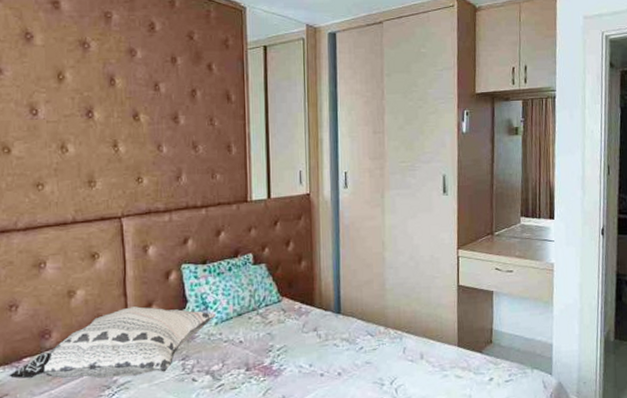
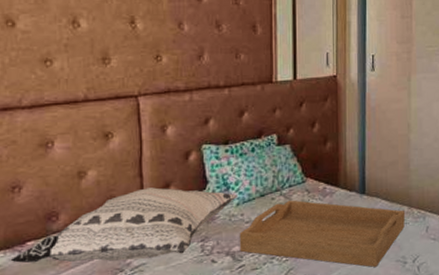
serving tray: none [218,319,381,390] -> present [239,200,405,268]

